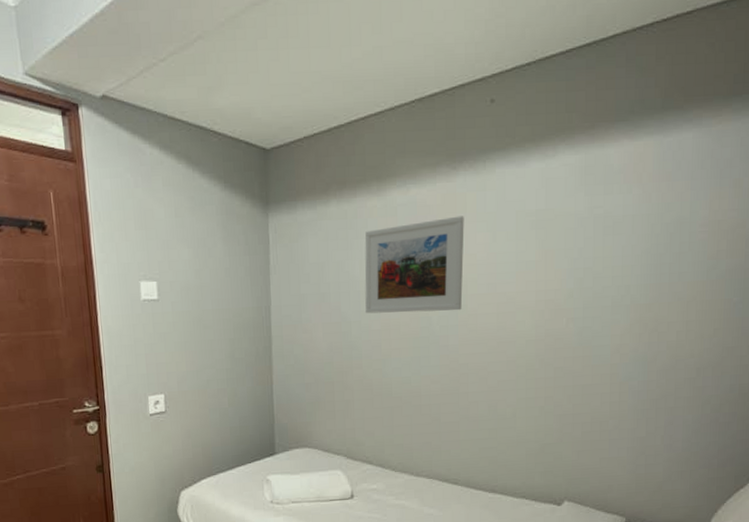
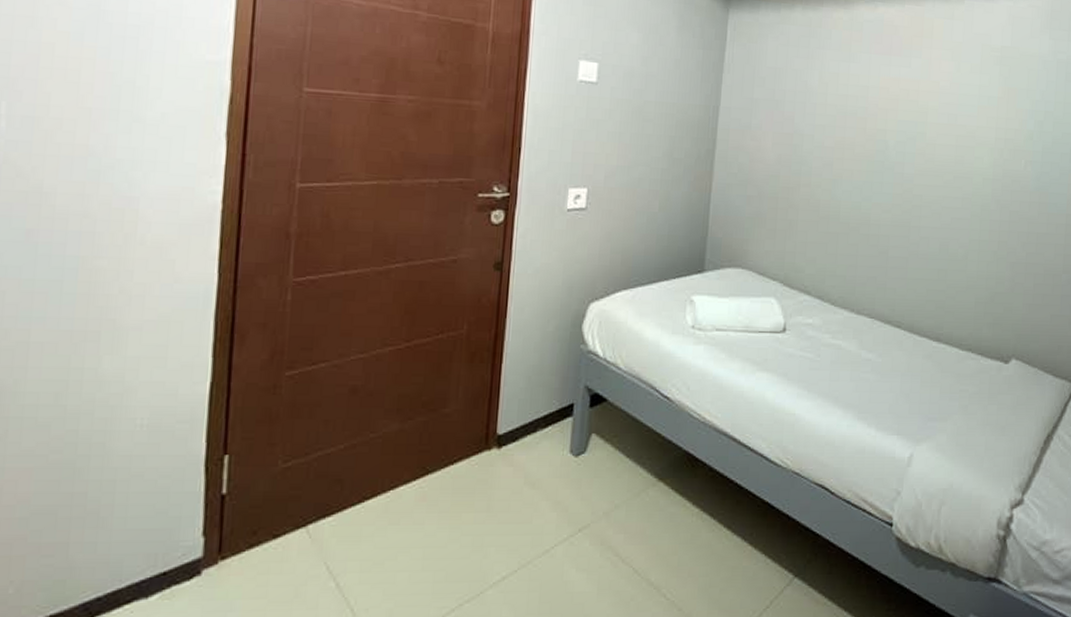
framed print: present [364,216,464,314] -> none [820,40,930,138]

